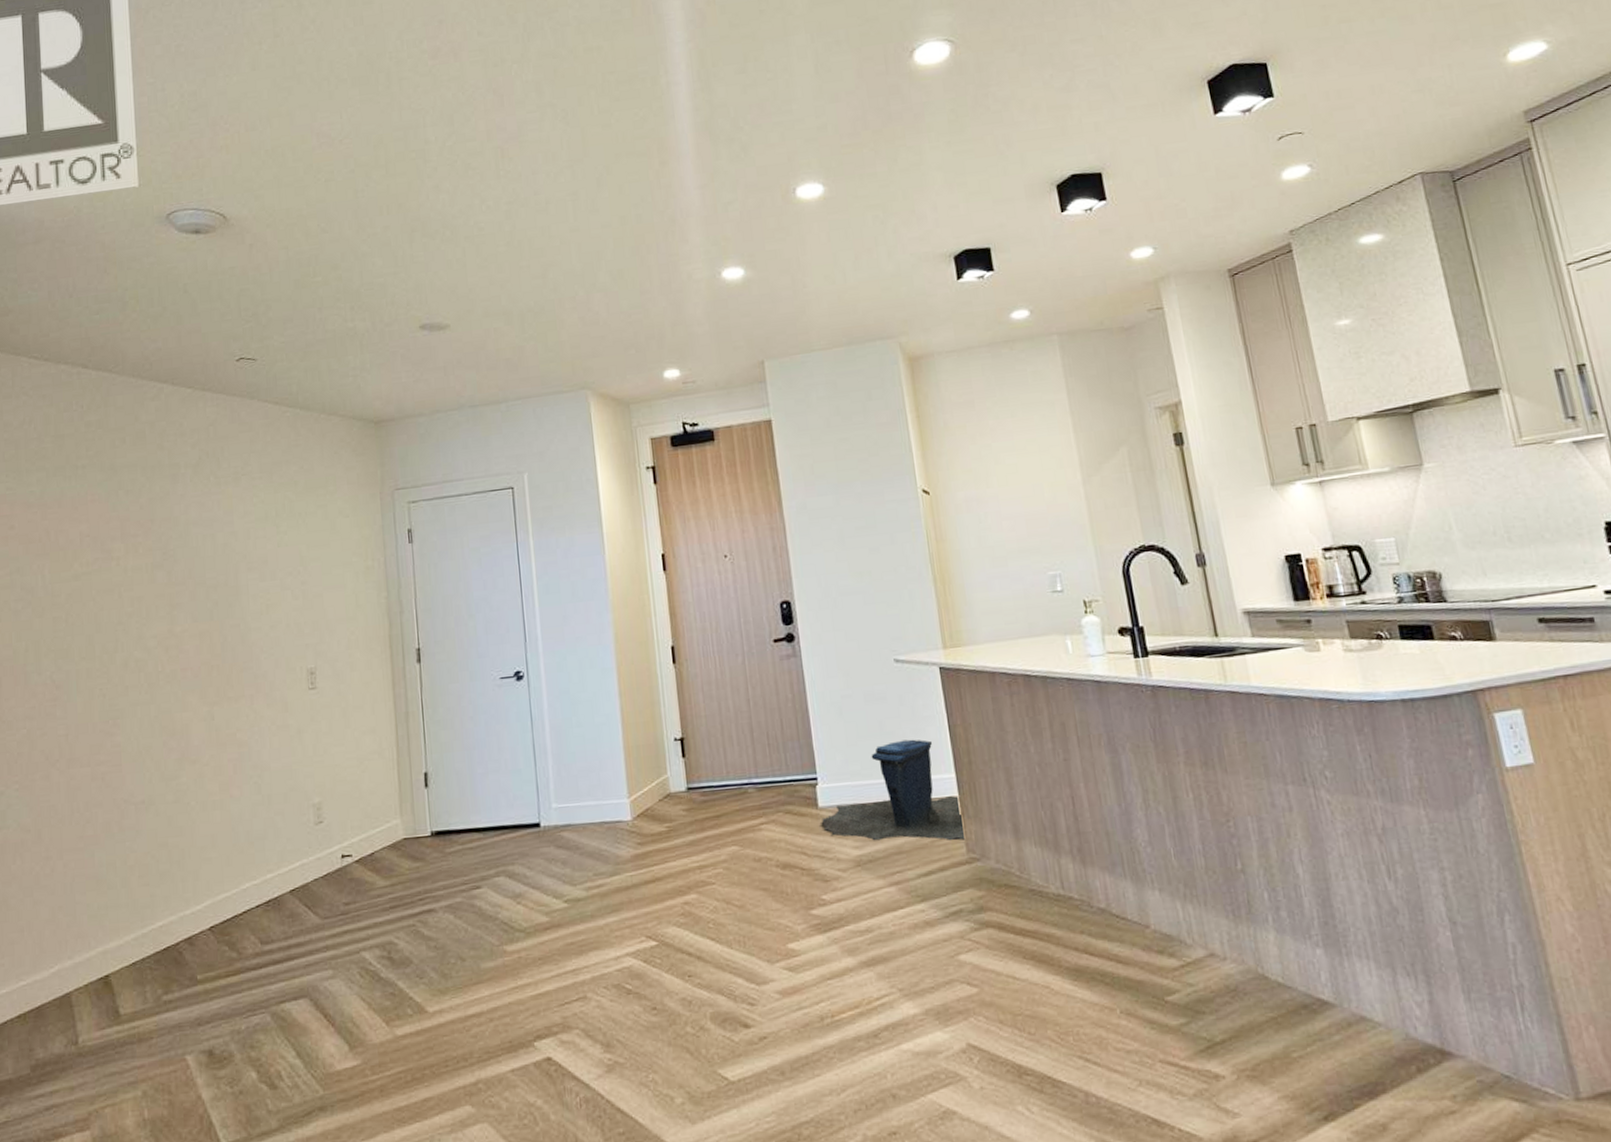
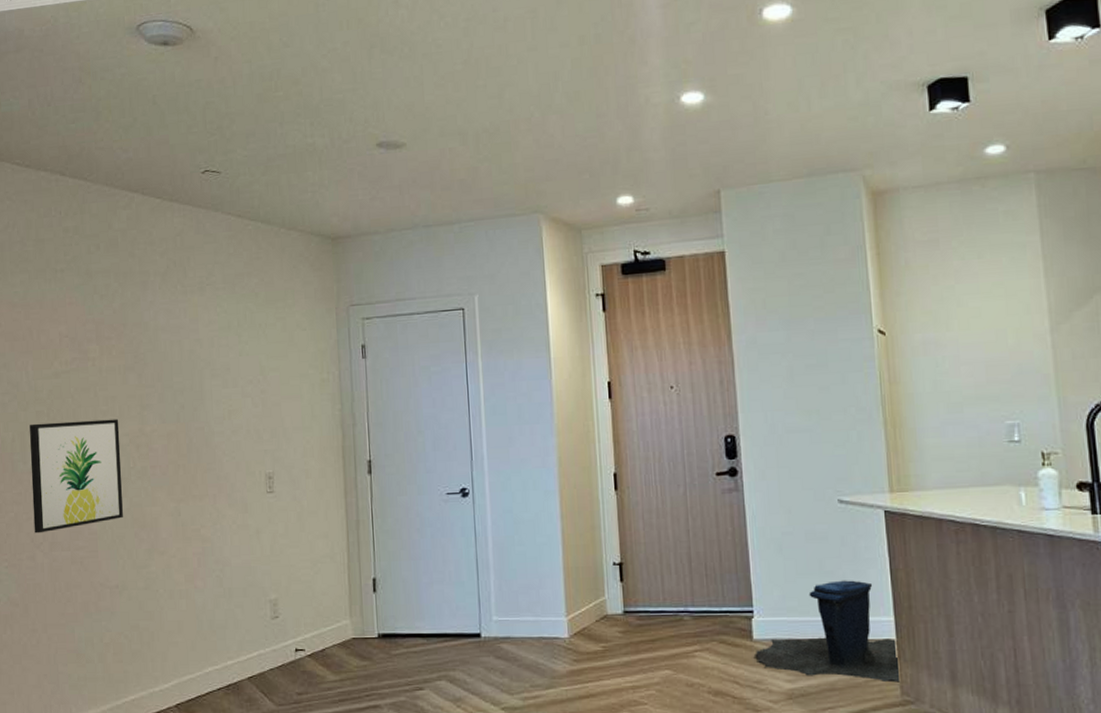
wall art: none [45,620,150,751] -> present [30,419,123,534]

